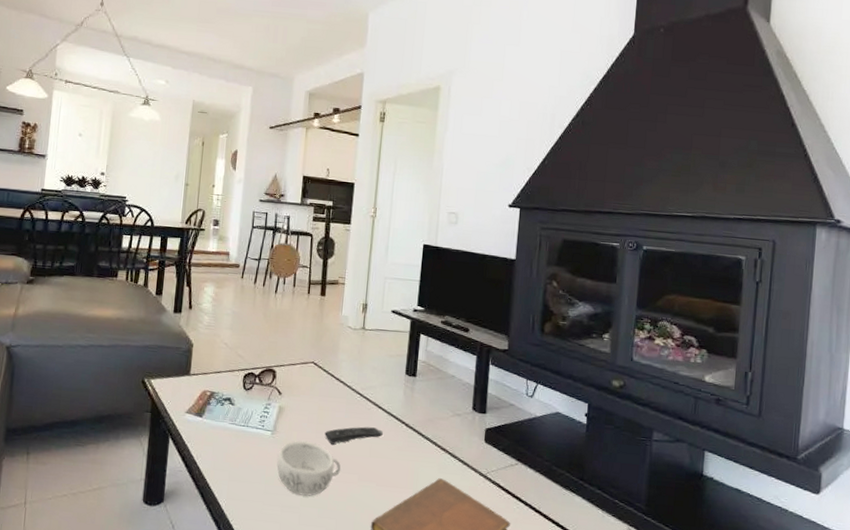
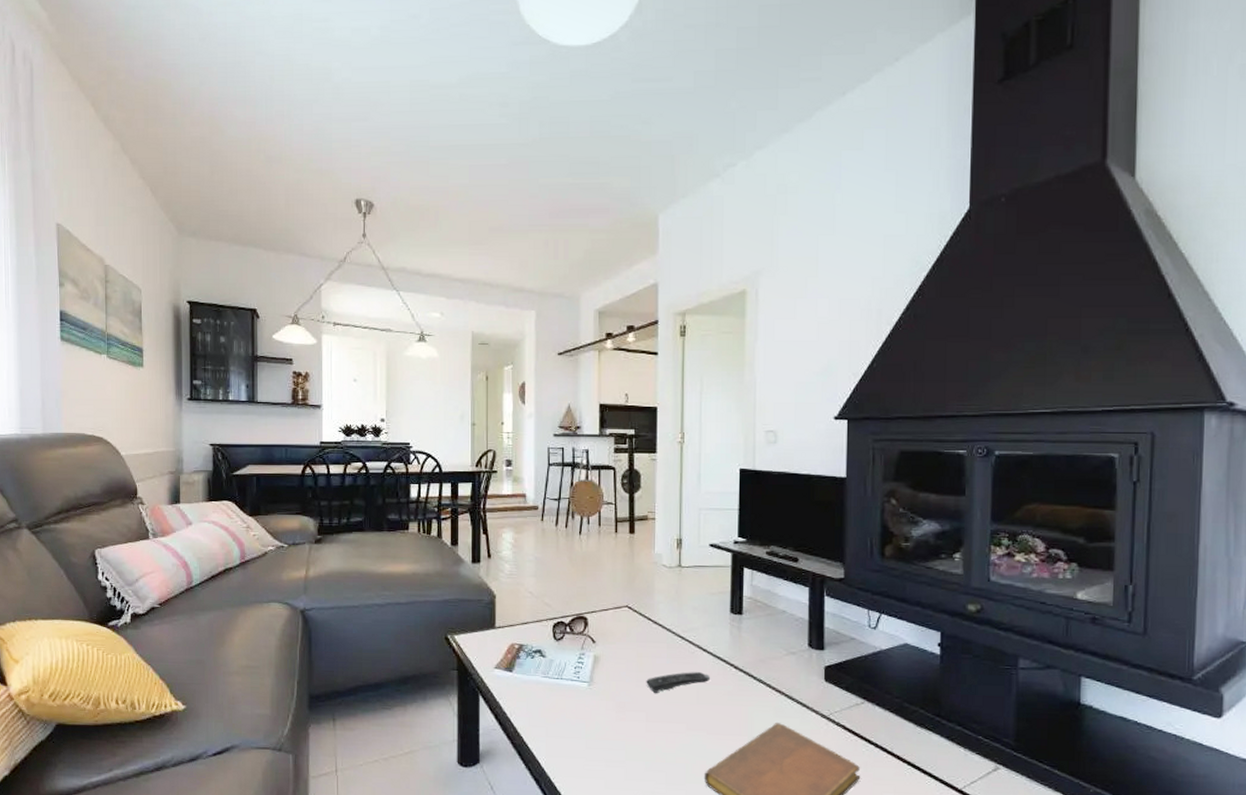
decorative bowl: present [277,440,341,496] -> none [597,690,667,749]

